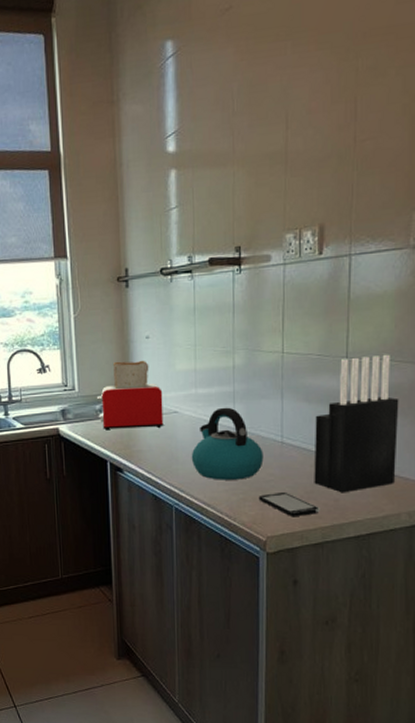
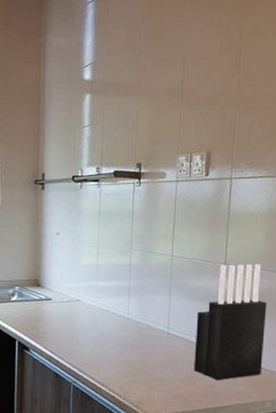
toaster: present [97,360,164,431] -> none [11,252,68,313]
kettle: present [191,407,264,480] -> none [89,299,152,364]
smartphone: present [258,491,320,517] -> none [146,376,198,400]

